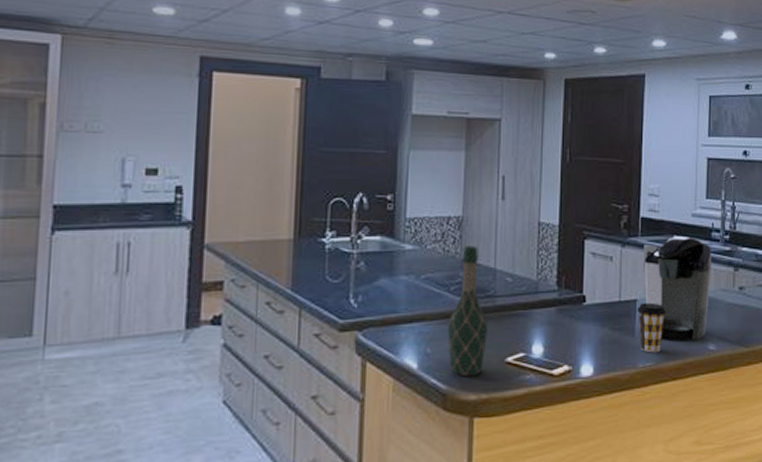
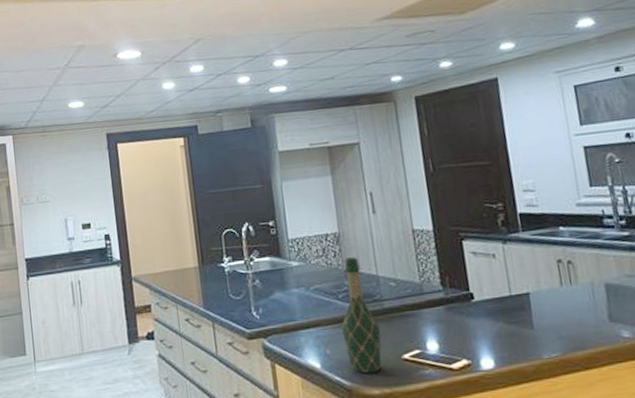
coffee cup: present [637,302,666,353] -> none [531,294,566,344]
coffee maker: present [643,236,711,341] -> none [526,226,616,330]

